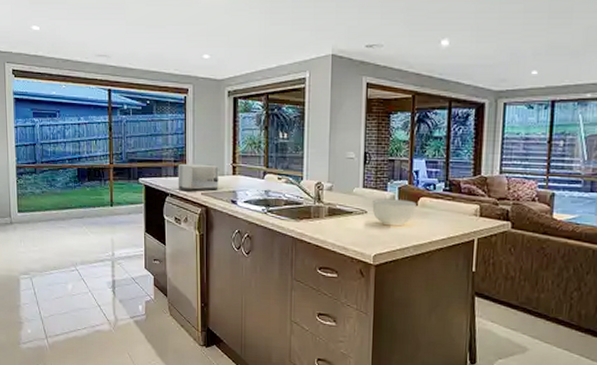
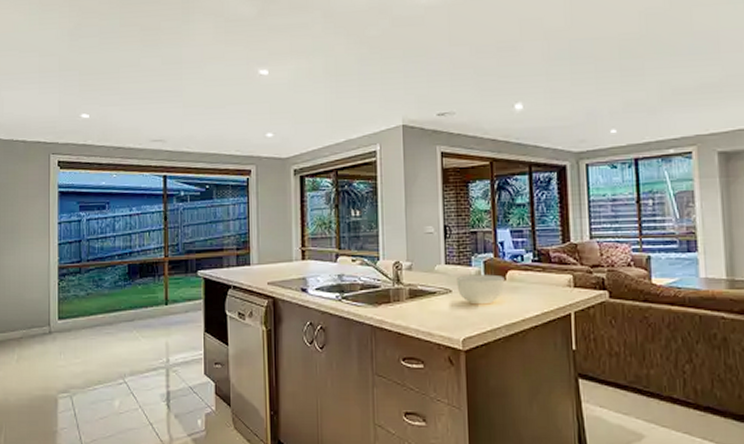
toaster: present [178,163,220,192] -> none [240,250,288,282]

